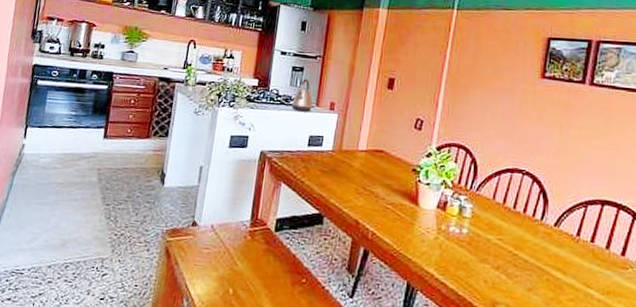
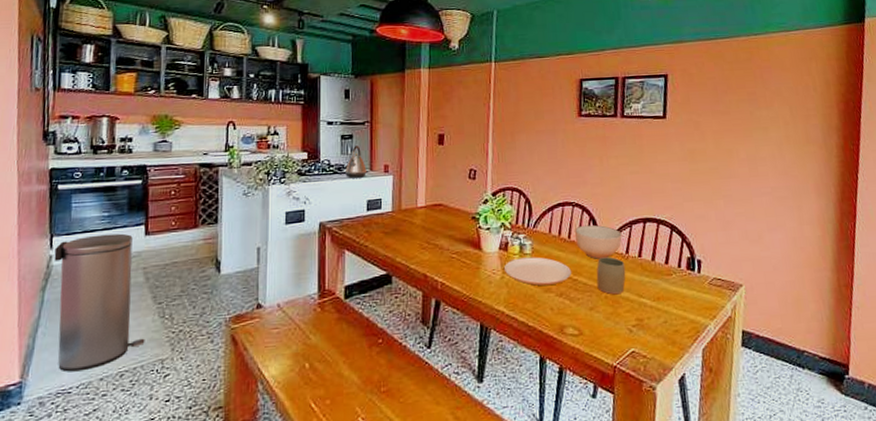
pedal bin: none [16,131,93,256] -> present [54,233,145,372]
plate: none [440,220,512,256] -> present [504,257,571,286]
bowl: none [520,196,575,237] -> present [574,224,622,259]
mug: none [539,235,574,280] -> present [596,257,626,295]

